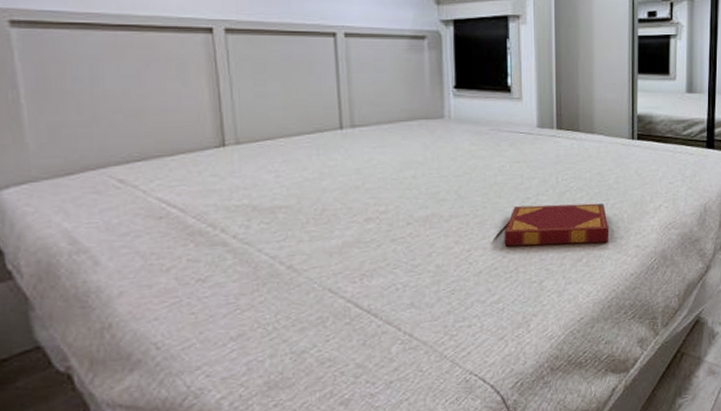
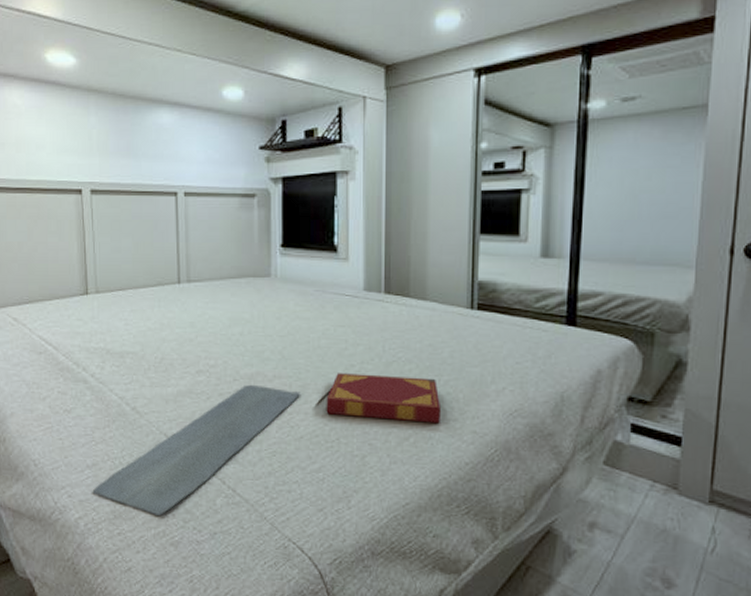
bath mat: none [238,226,478,377] -> present [92,384,300,515]

